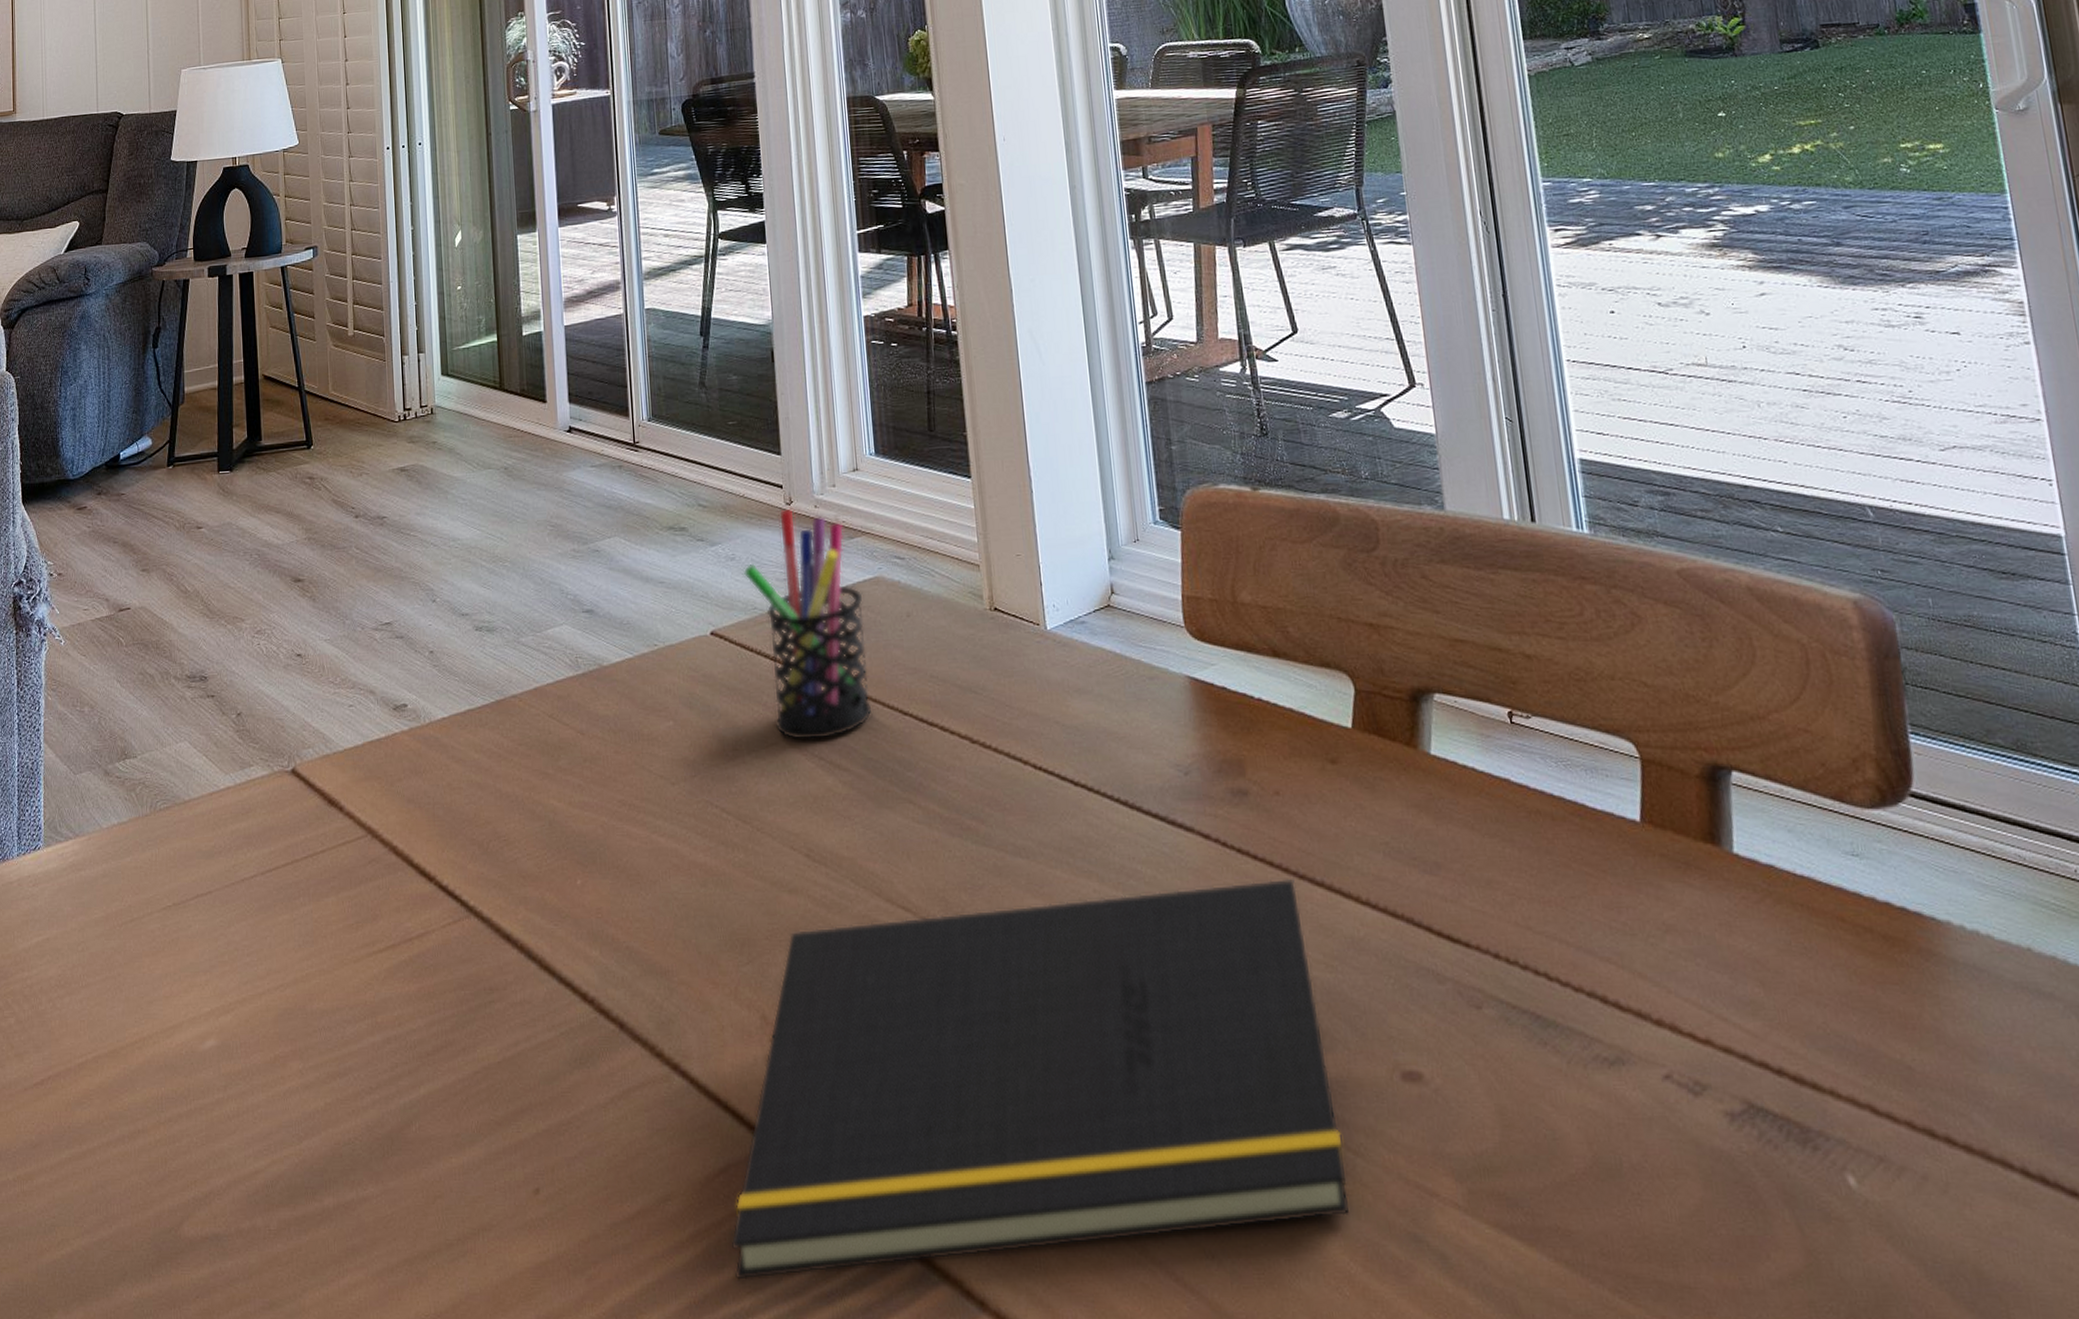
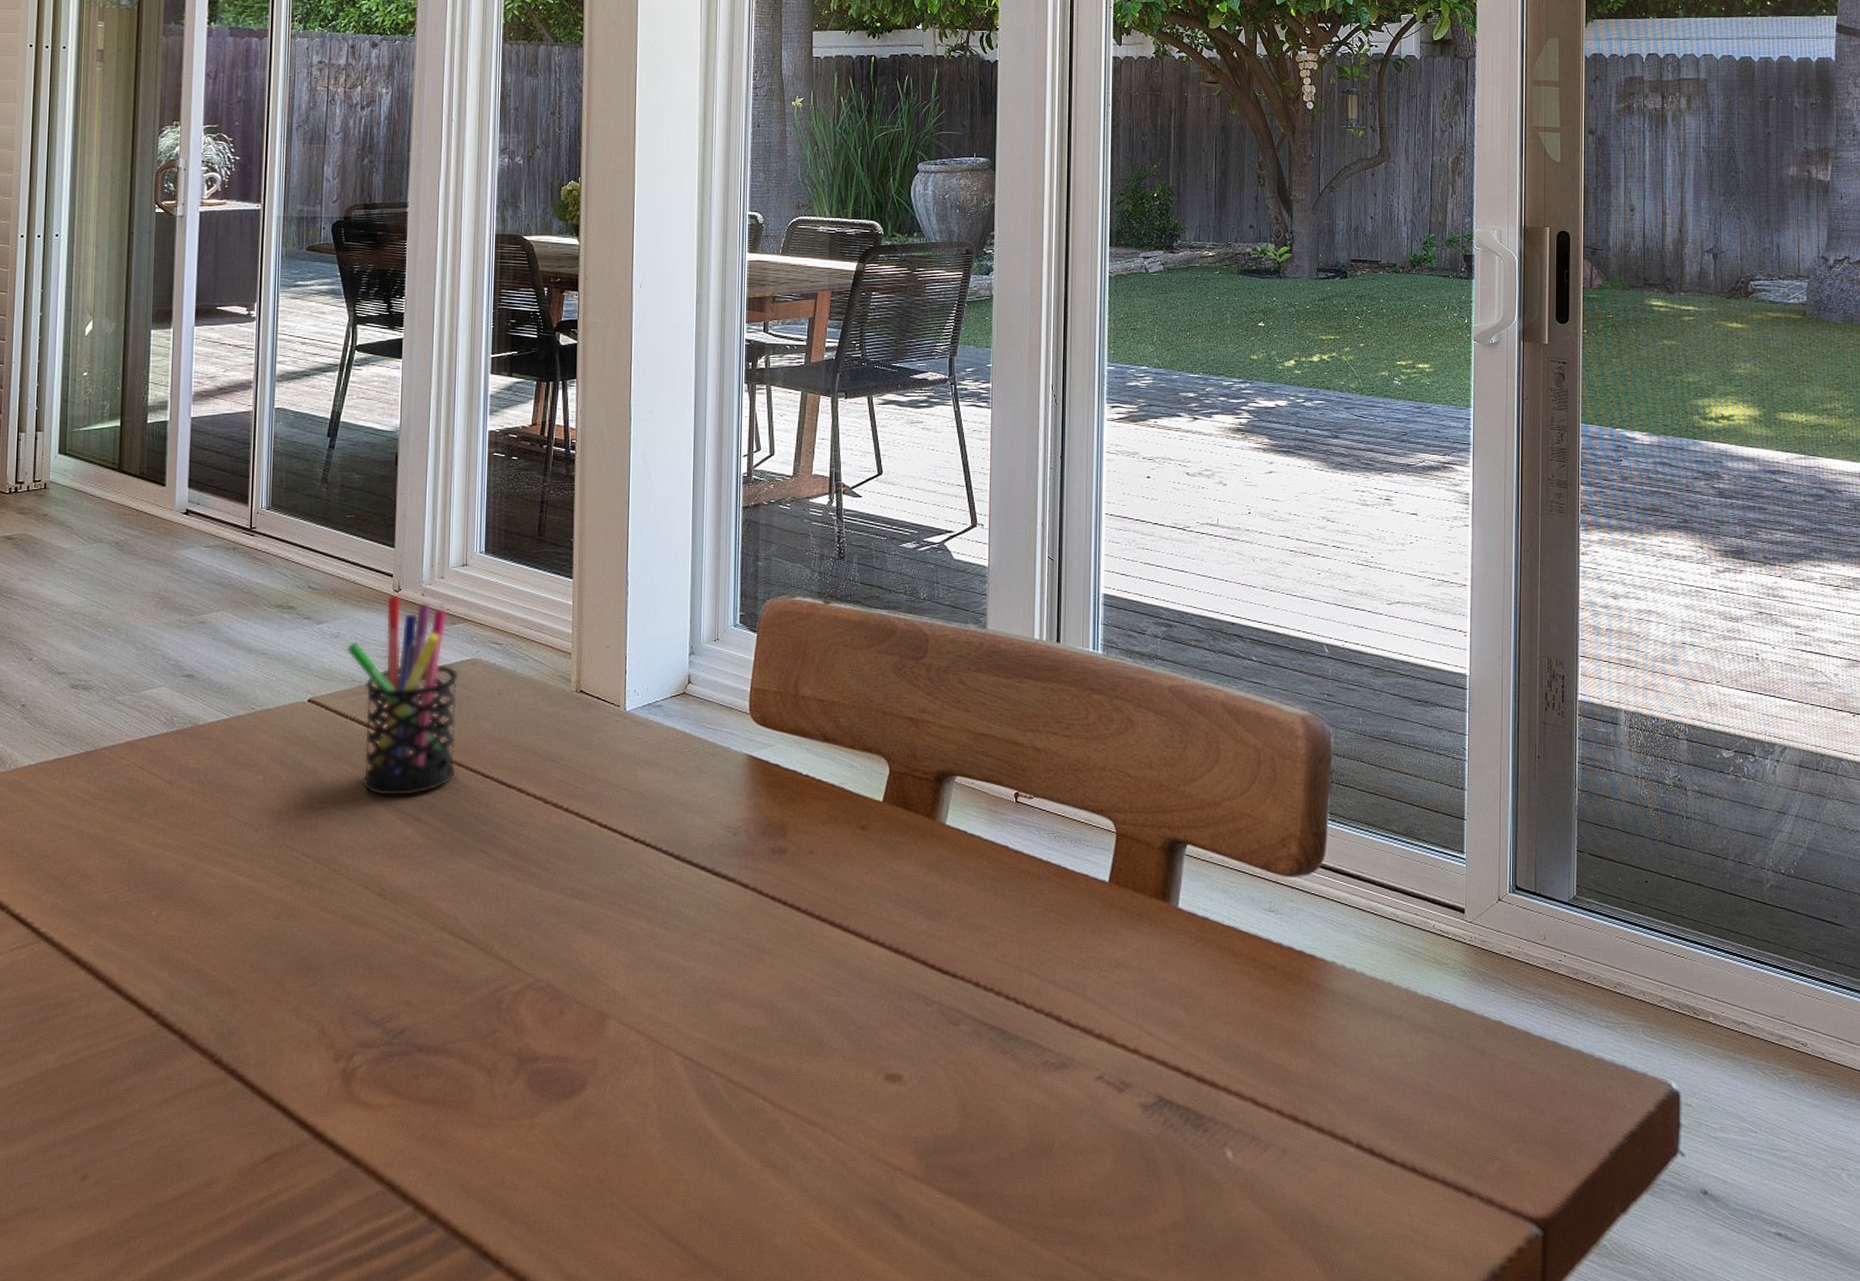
notepad: present [730,878,1349,1280] -> none [269,921,829,1248]

